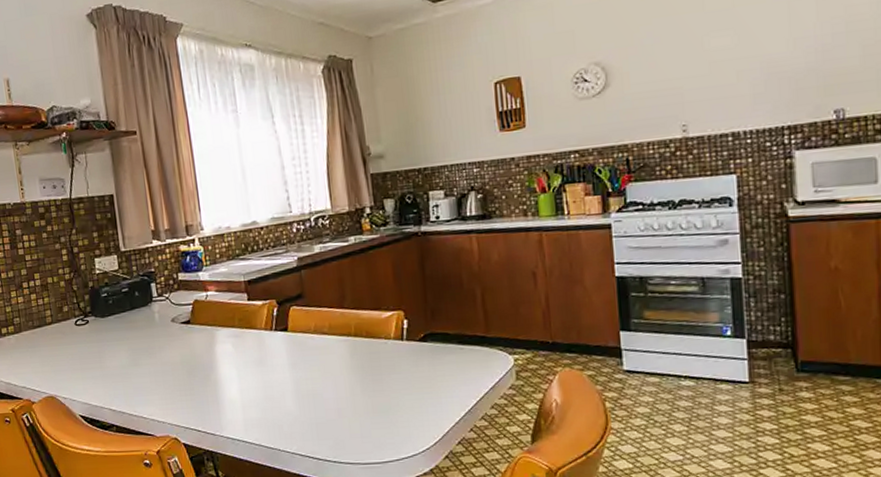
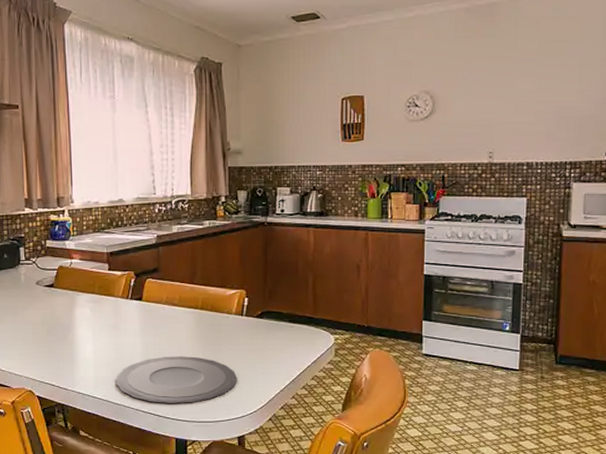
plate: none [267,390,405,446] -> present [116,356,238,404]

